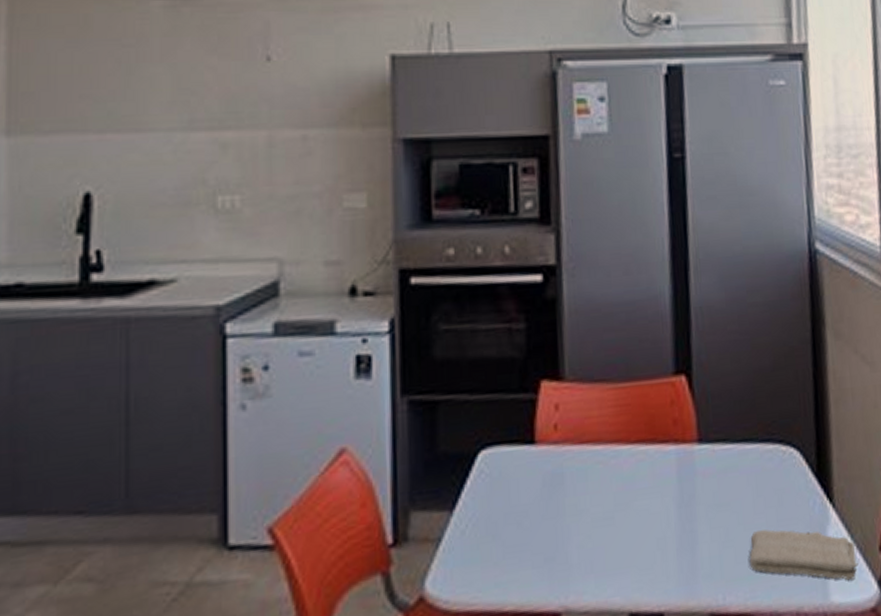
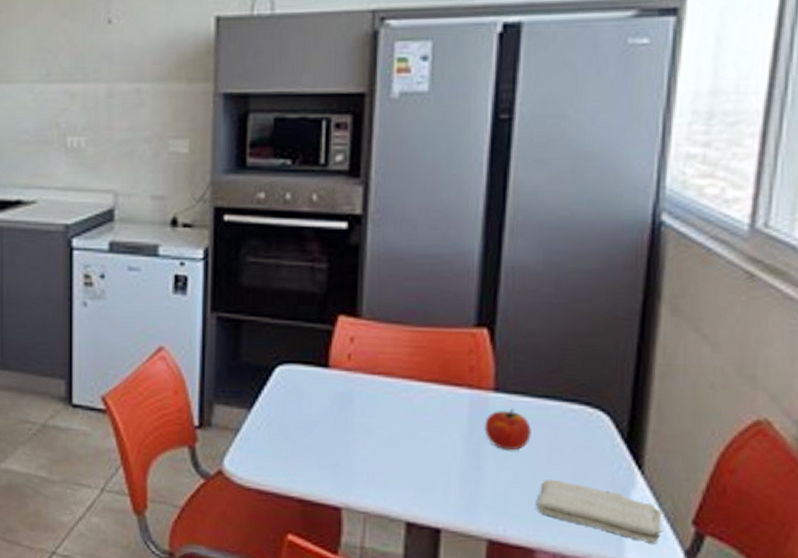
fruit: none [693,459,736,507] -> present [484,409,531,451]

